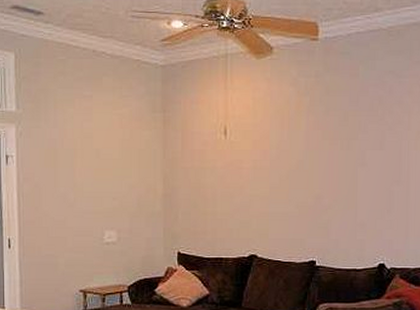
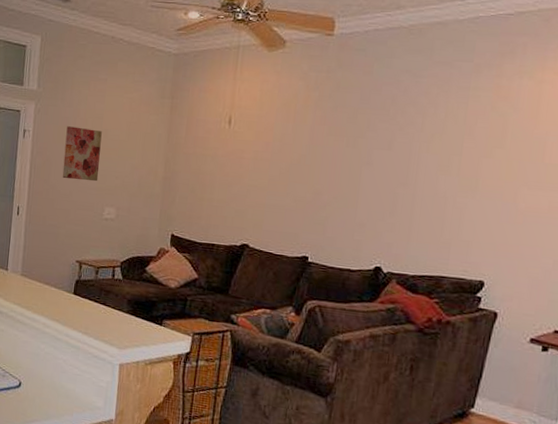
wall art: none [54,148,94,205] -> present [62,126,102,182]

